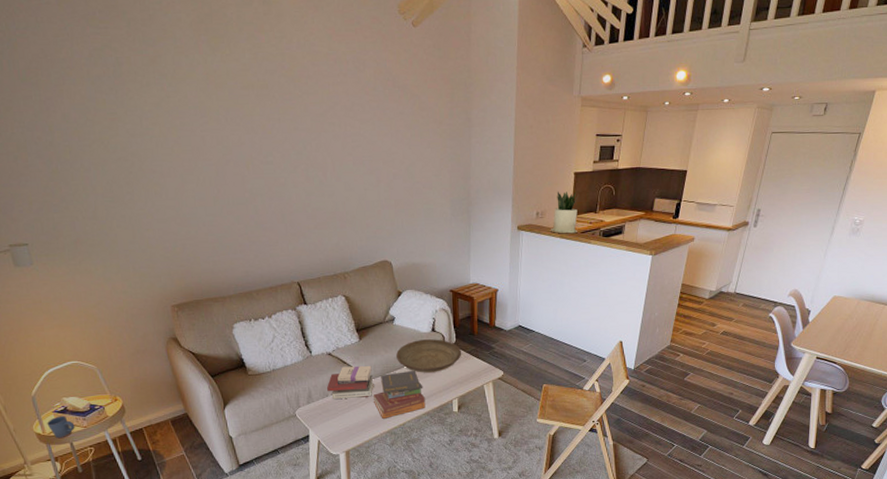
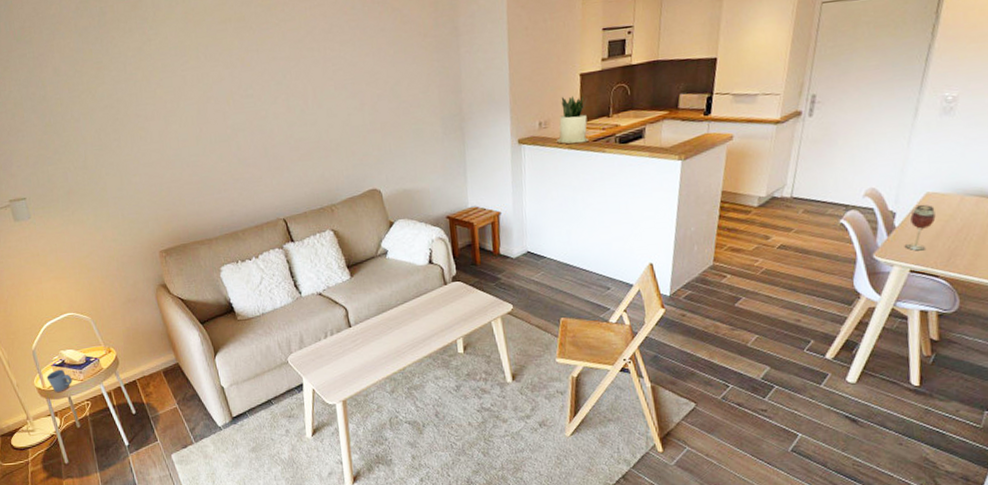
books: present [326,365,374,399] -> none [318,305,369,343]
books: present [373,371,426,419] -> none [369,309,427,363]
decorative bowl: present [396,339,462,373] -> none [391,272,464,311]
wineglass: none [815,305,839,342] -> present [906,204,936,251]

